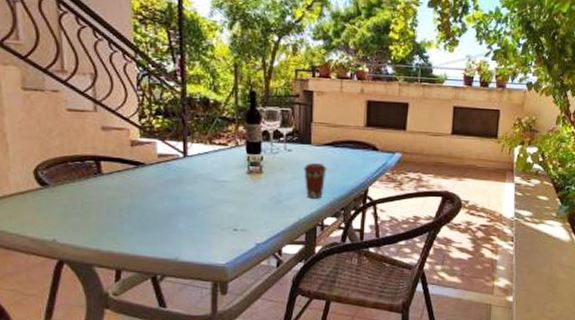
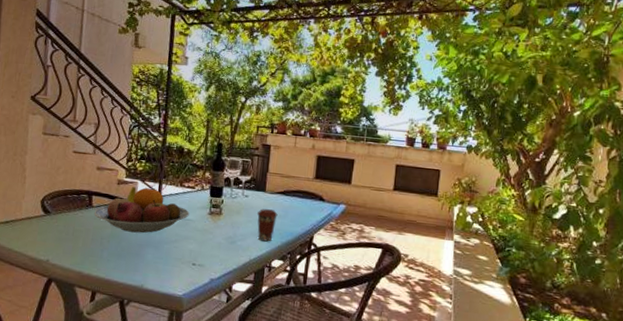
fruit bowl: none [105,147,224,200] -> present [94,186,190,233]

